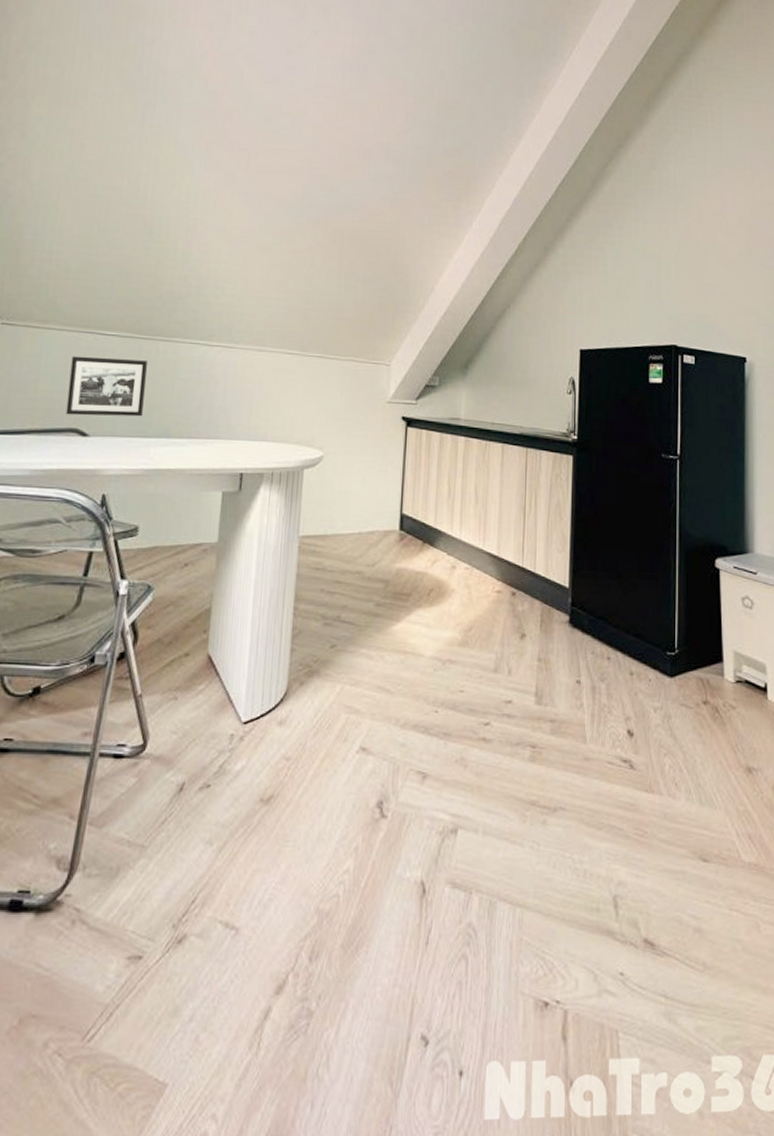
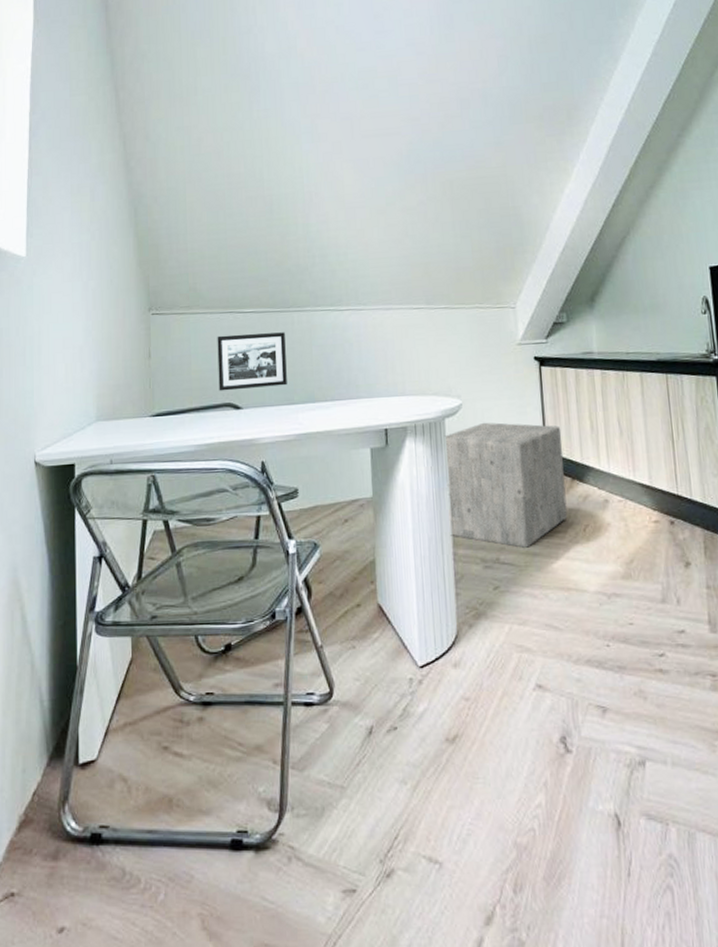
stool: none [293,477,419,608] -> present [443,422,568,548]

